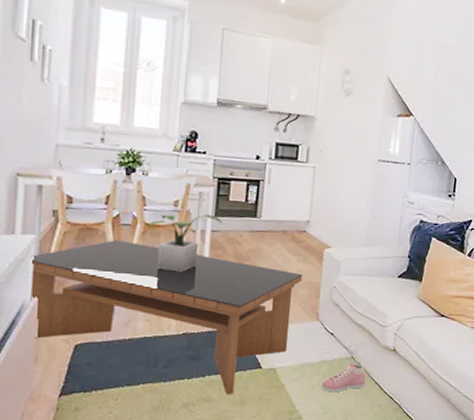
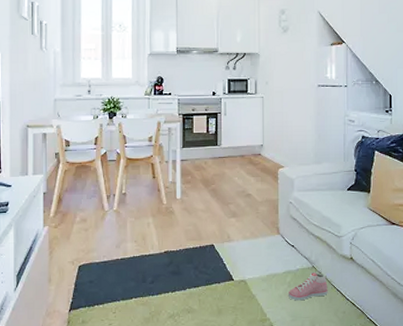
coffee table: present [30,240,303,395] -> none [41,174,262,306]
potted plant: present [148,214,222,272] -> none [129,146,189,198]

